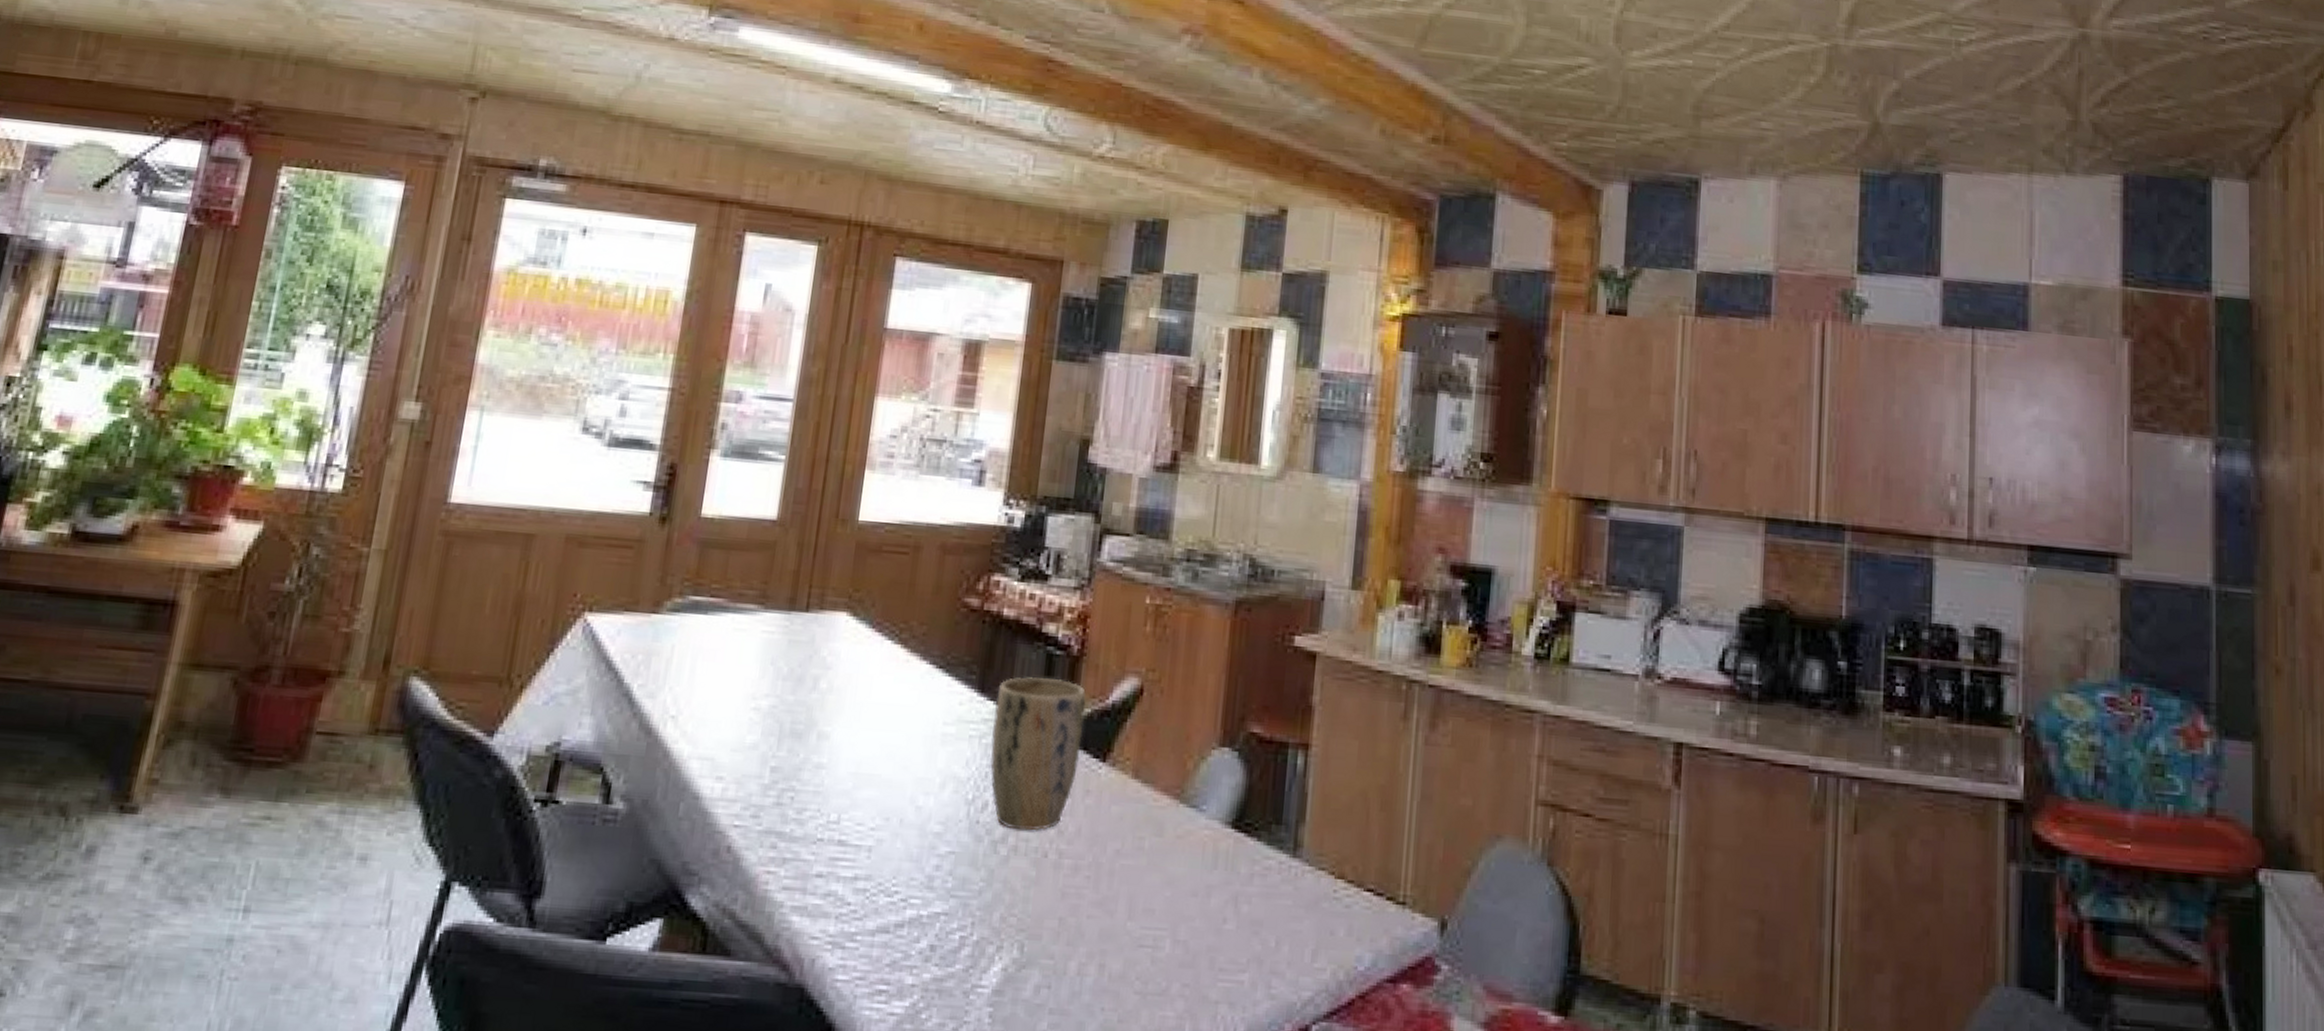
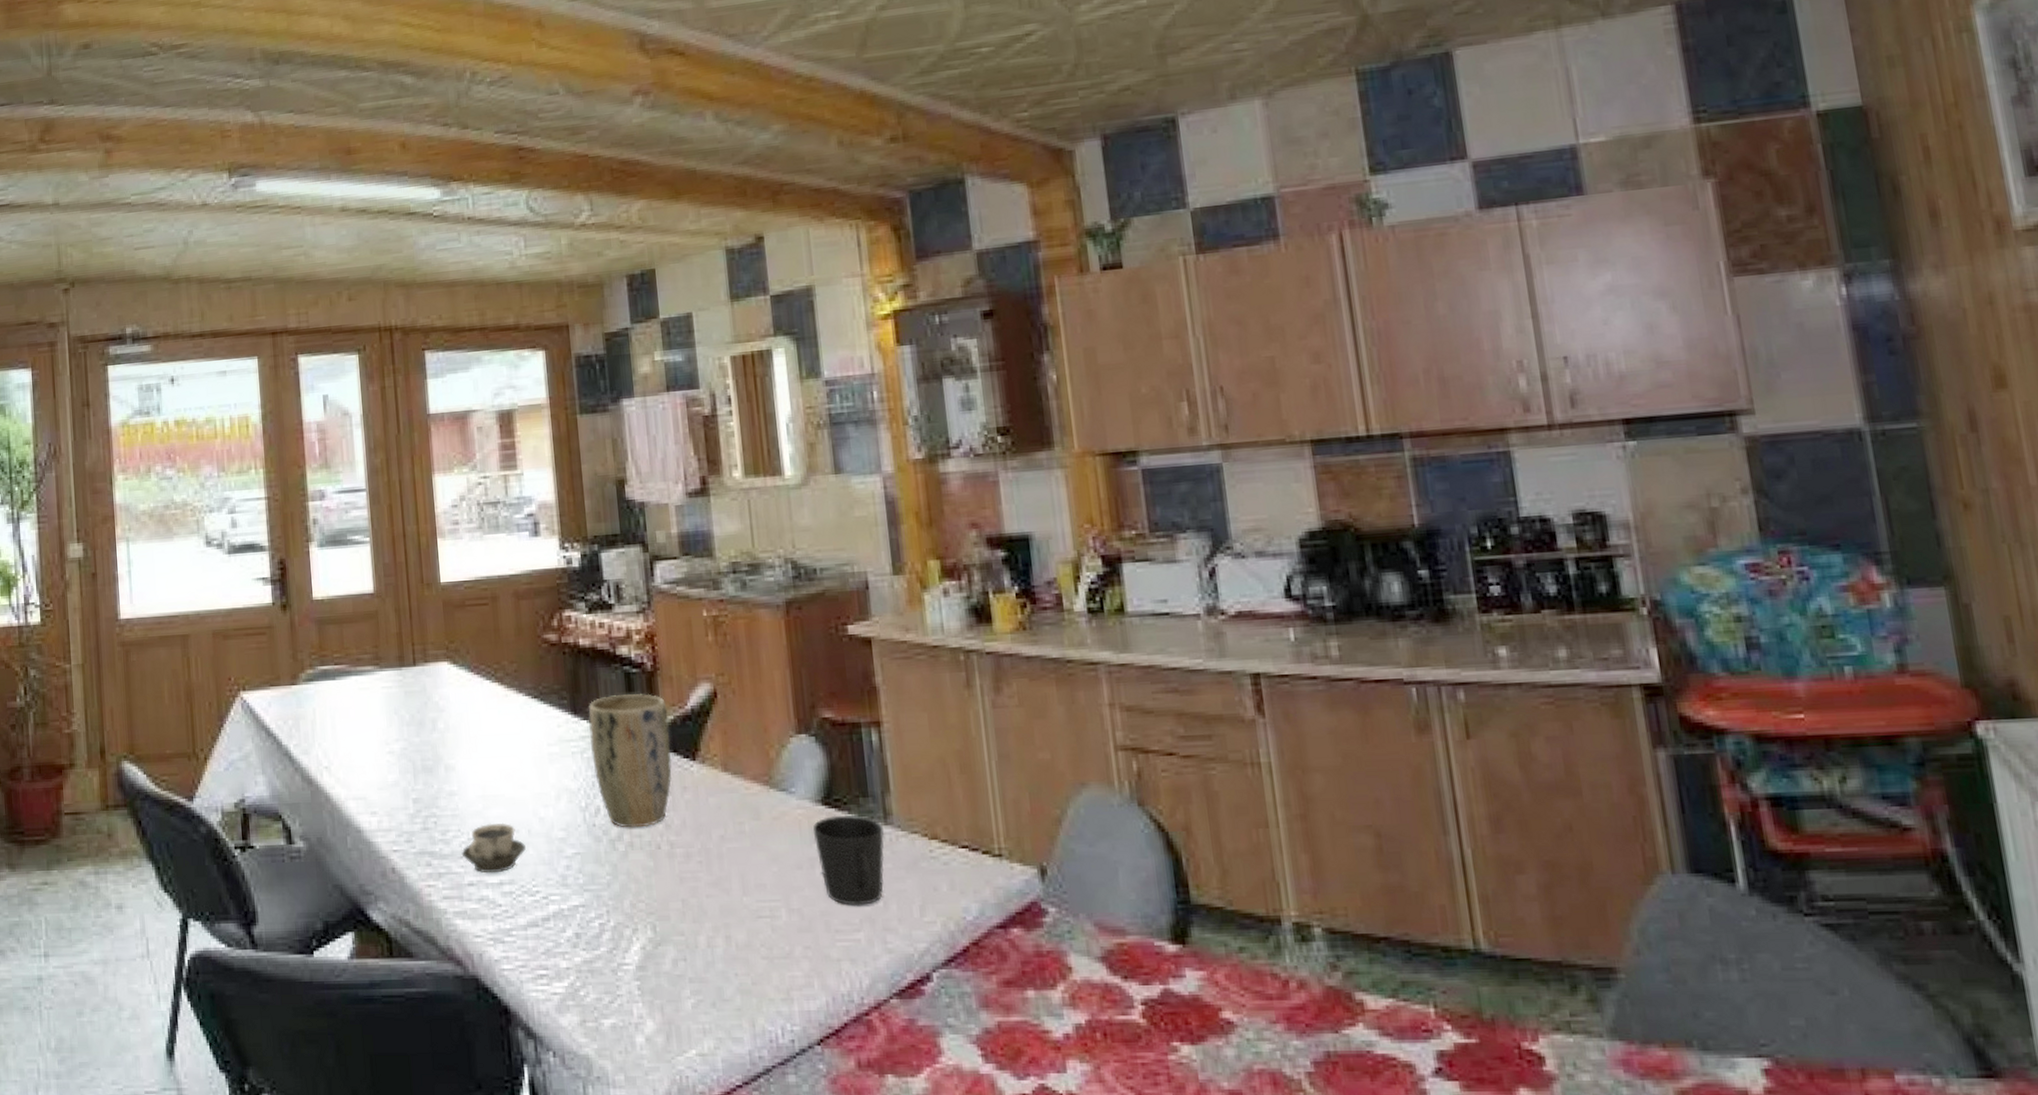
cup: none [815,806,894,866] -> present [461,822,526,874]
cup: none [1216,840,1291,945] -> present [812,814,885,907]

